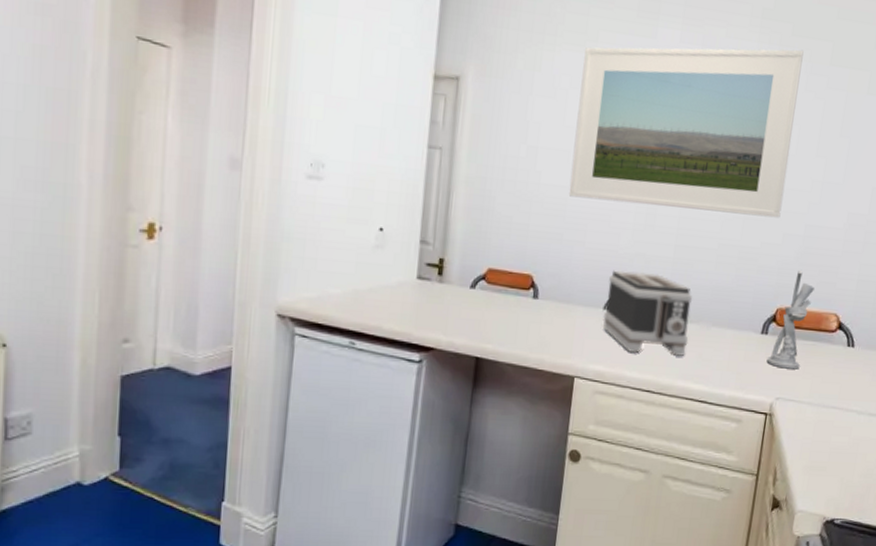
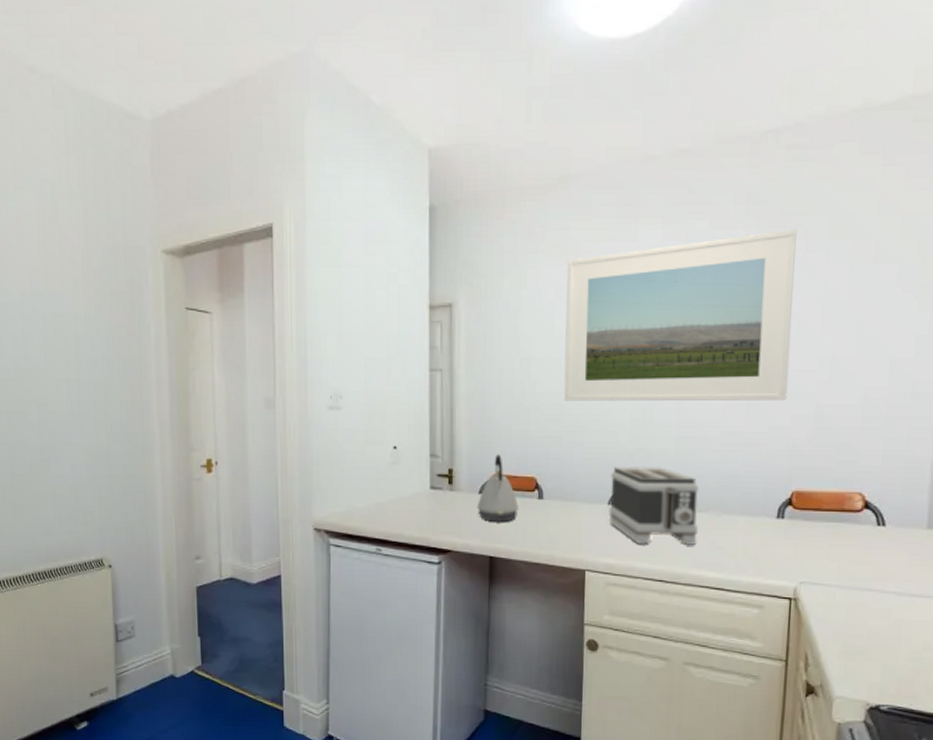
kettle: none [466,247,512,321] -> present [477,454,519,522]
utensil holder: present [766,269,815,370] -> none [785,450,833,552]

